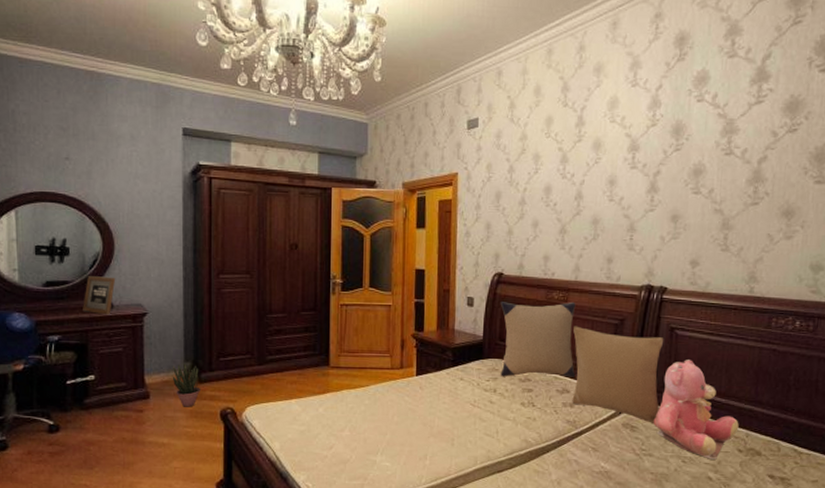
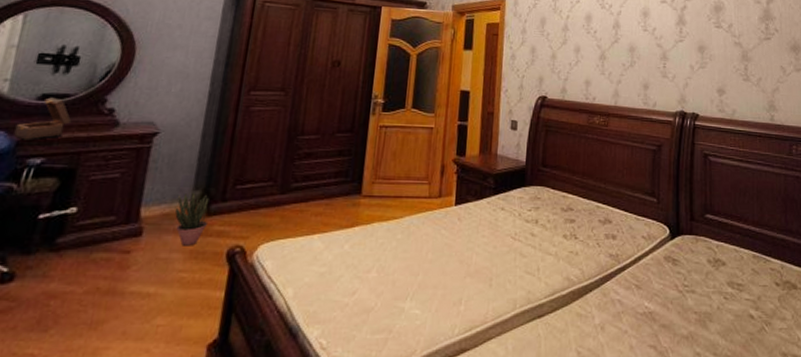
jewelry box: none [32,284,75,321] -> present [14,97,72,141]
picture frame: present [83,276,116,315] -> none [80,89,129,135]
pillow: present [500,301,576,378] -> none [543,126,618,206]
pillow: present [572,326,664,425] -> none [614,151,699,257]
teddy bear: present [653,359,739,460] -> none [694,187,774,295]

